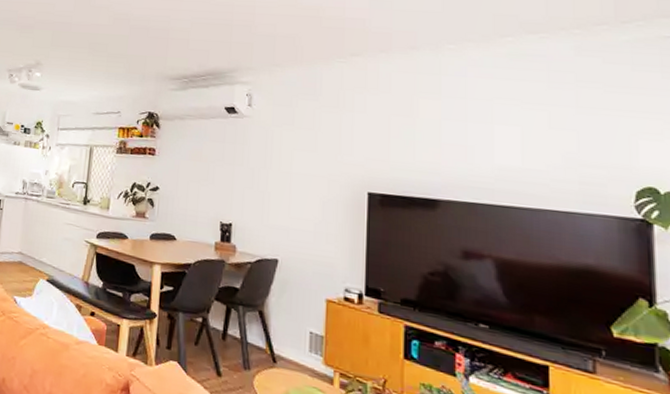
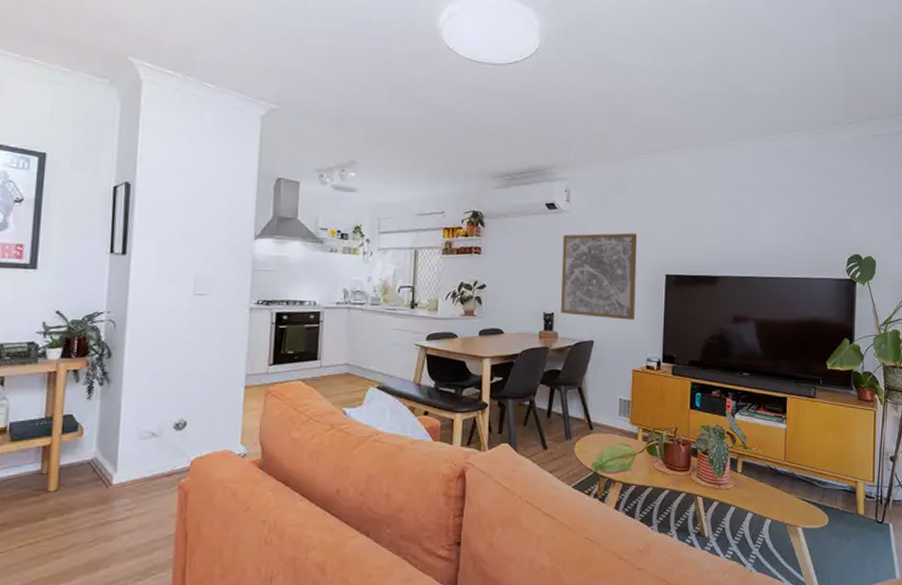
wall art: none [240,140,332,242] -> present [561,233,638,320]

